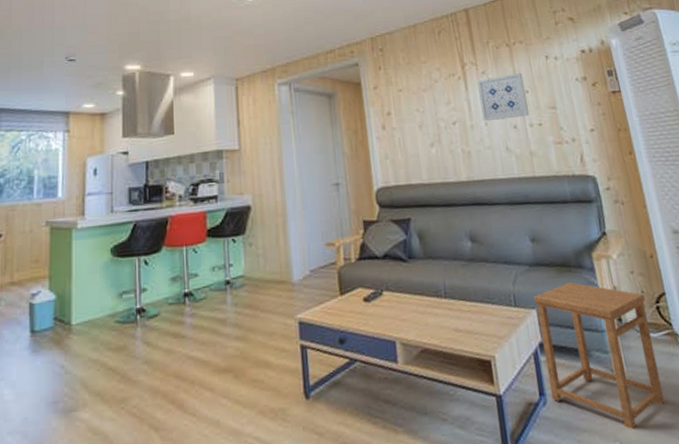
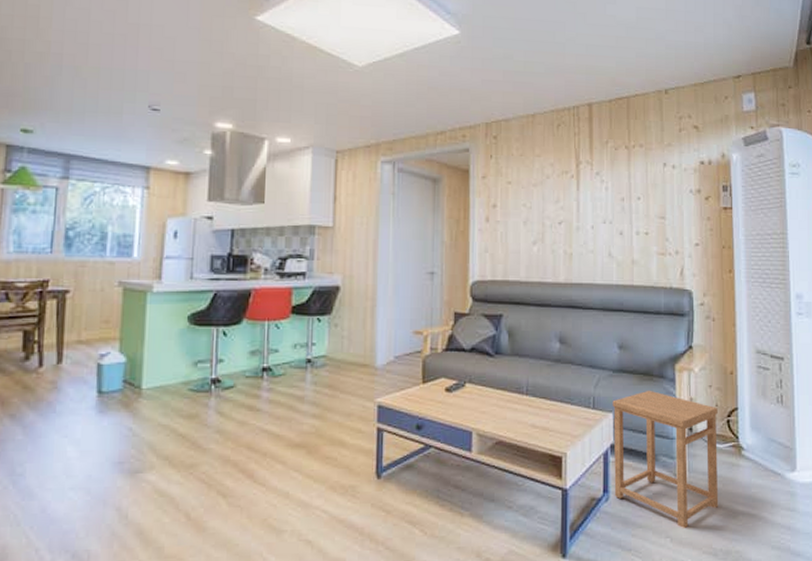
wall art: present [476,72,529,122] -> none [589,177,637,225]

